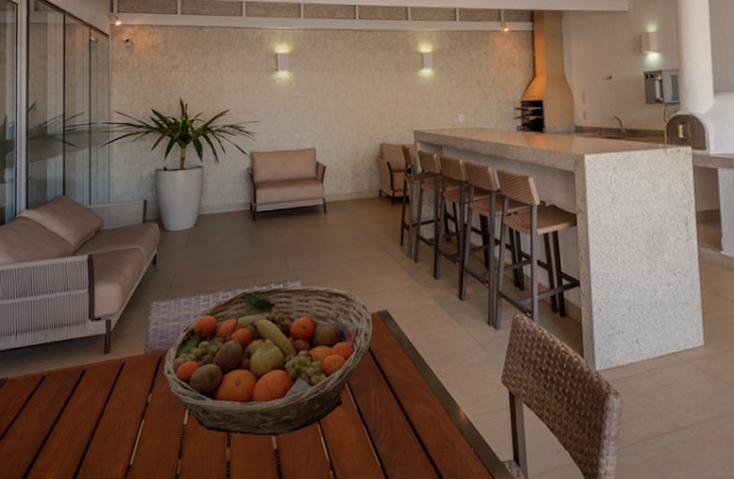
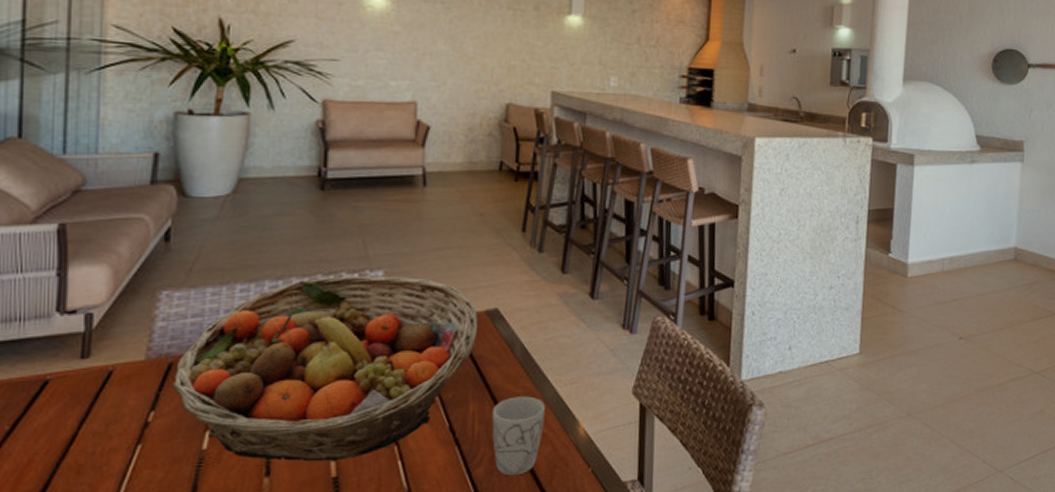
mug: none [389,384,431,453] -> present [492,396,545,476]

